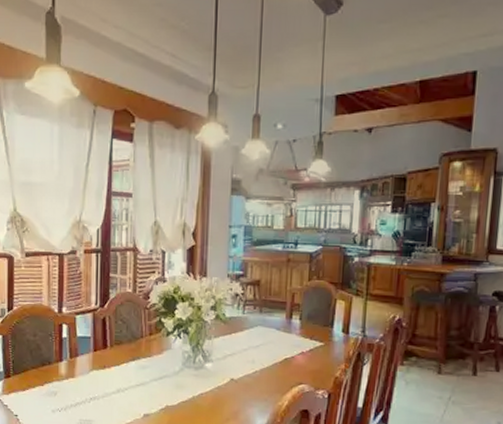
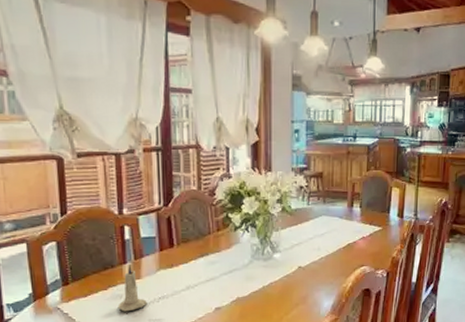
candle: none [52,361,79,410] -> present [118,263,147,312]

